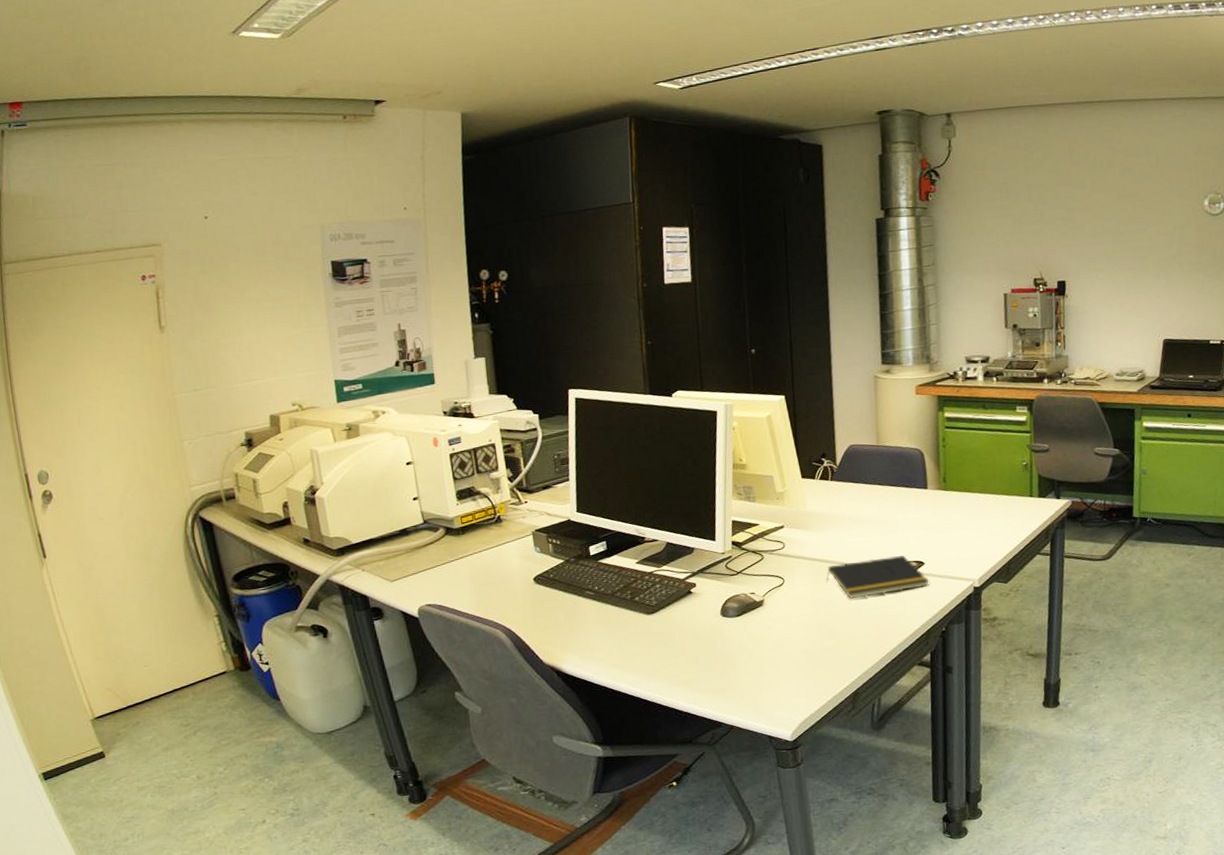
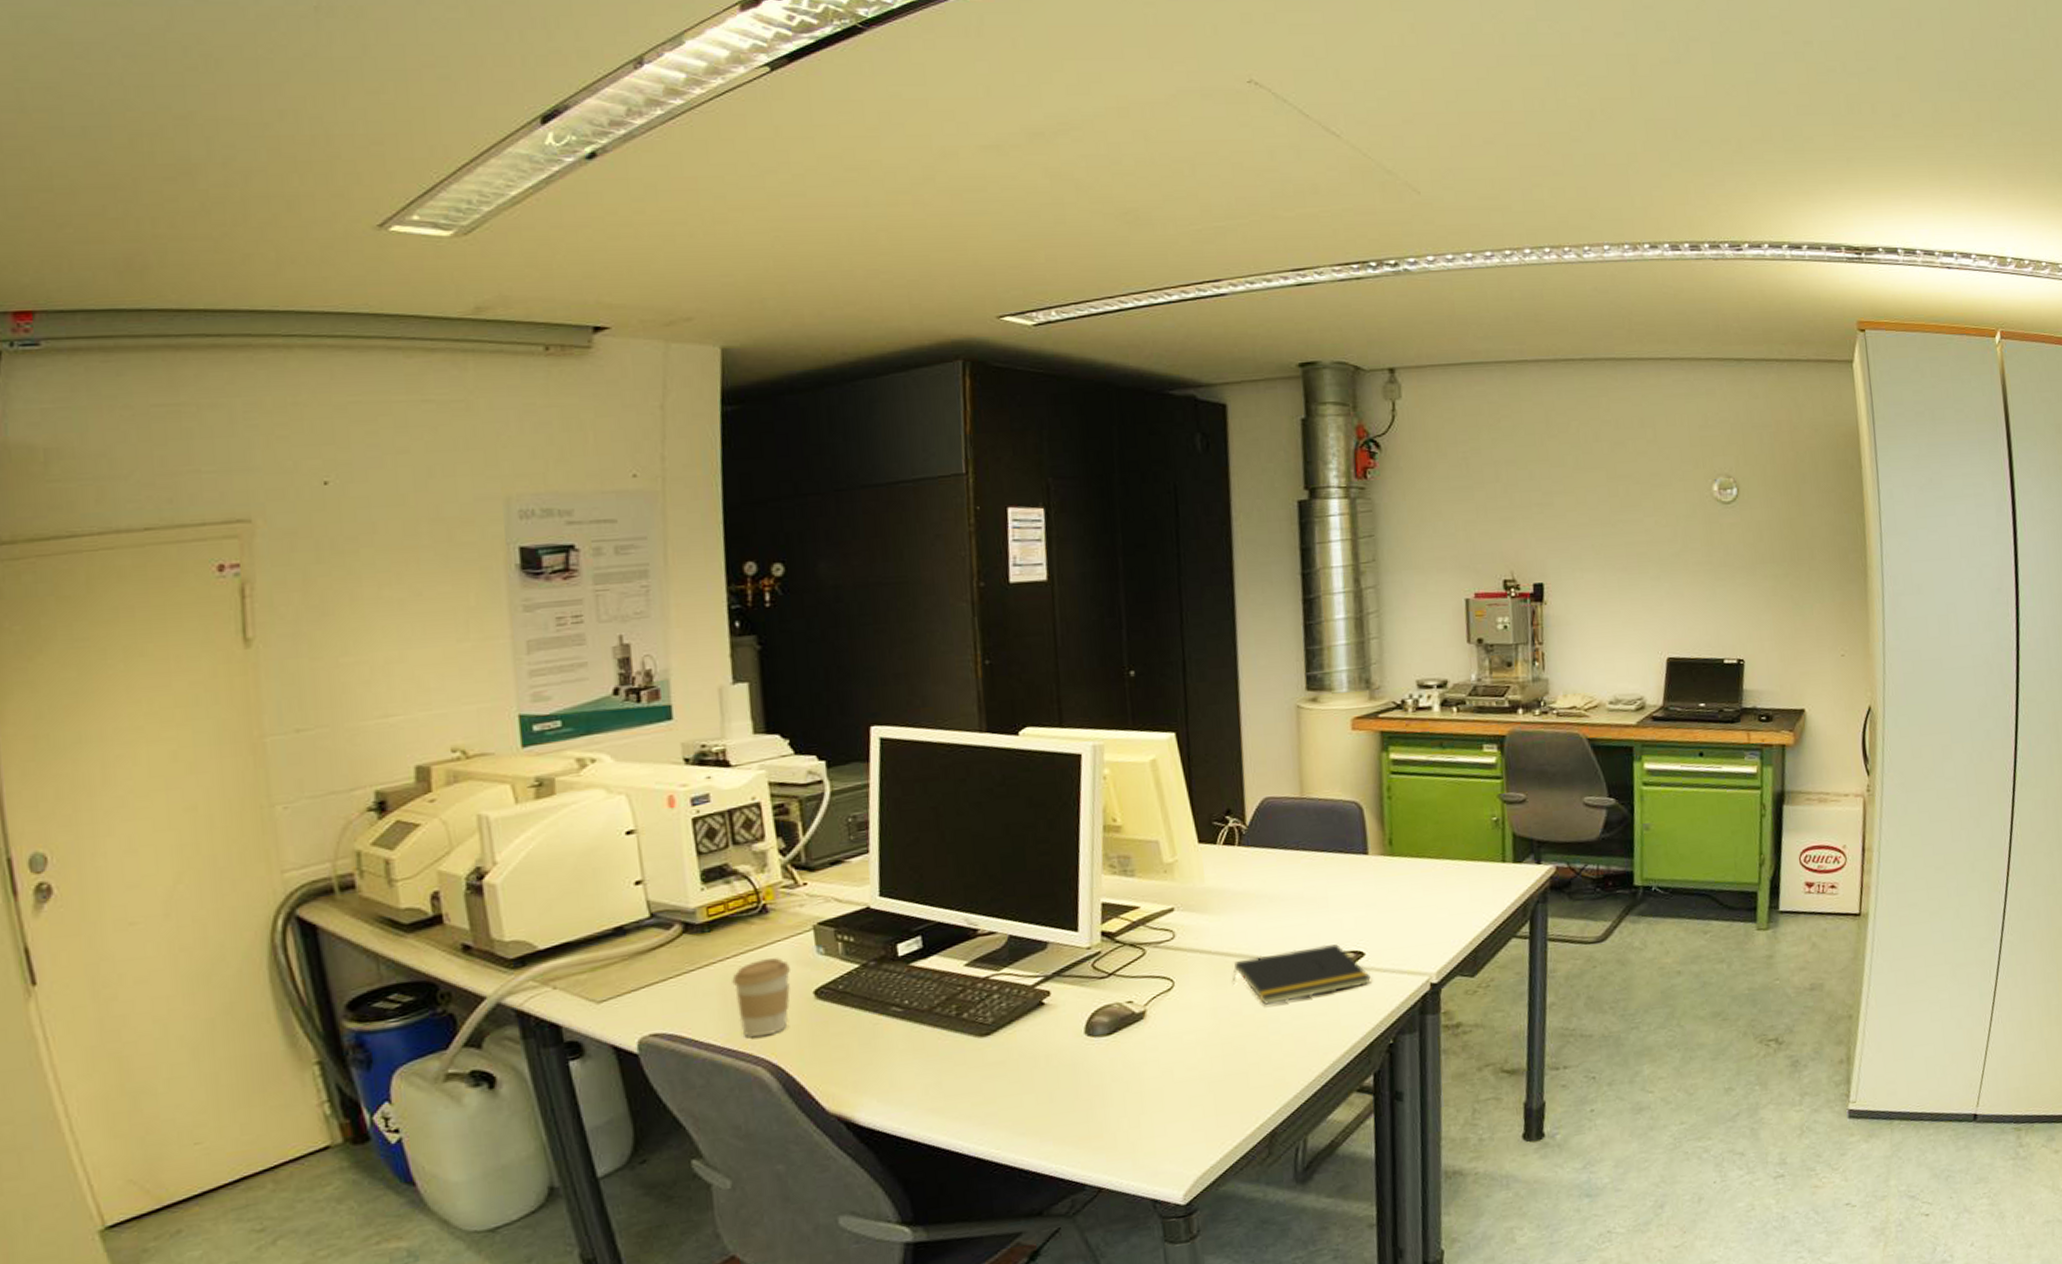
coffee cup: none [478,554,518,609] -> present [732,958,792,1037]

